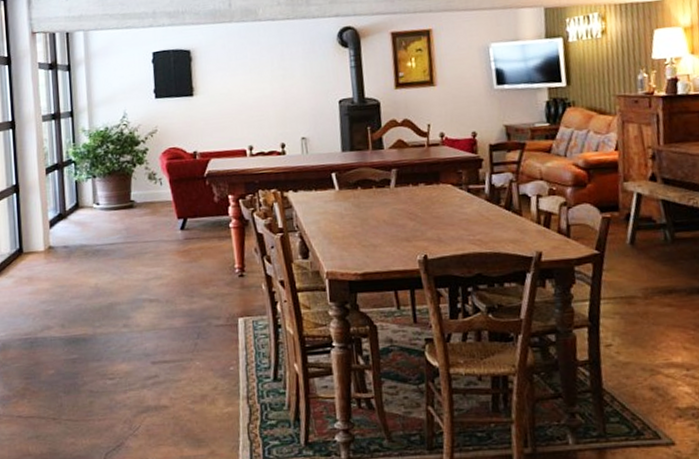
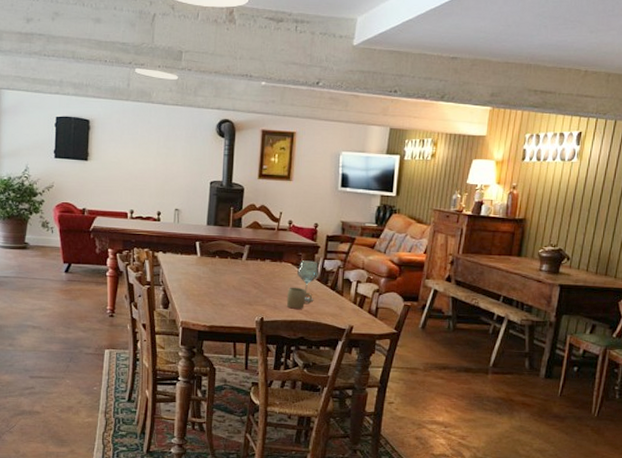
mug: none [451,212,484,240] -> present [286,287,312,309]
wine glass: none [460,177,489,228] -> present [297,260,320,301]

